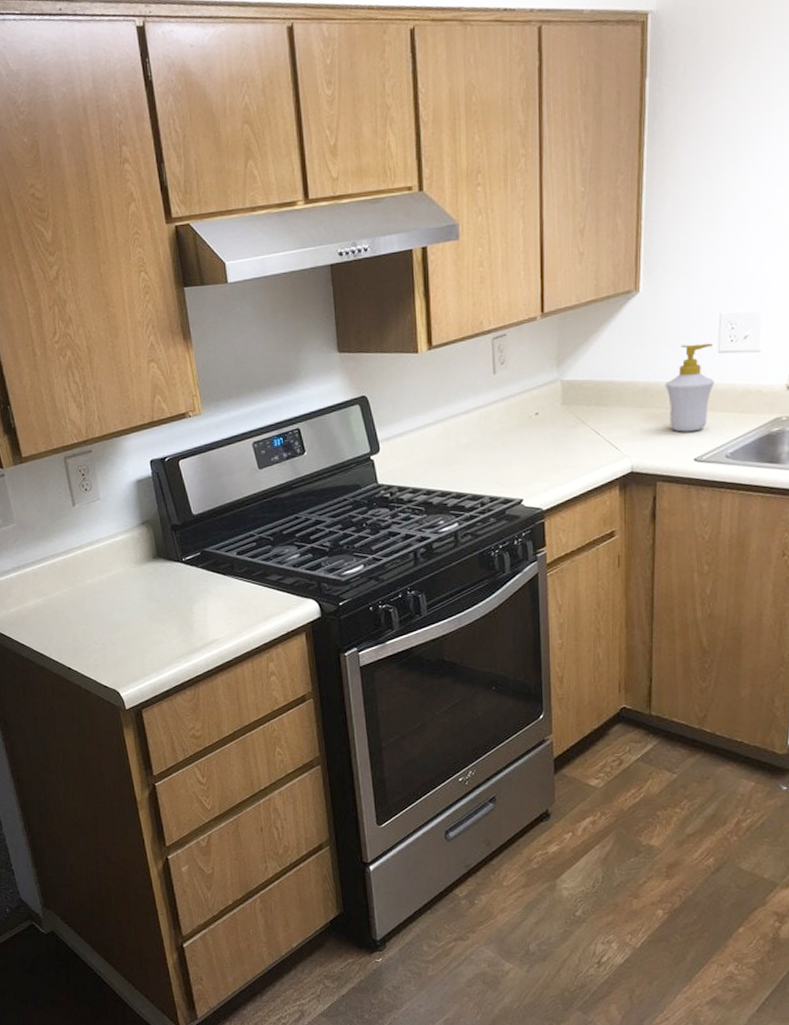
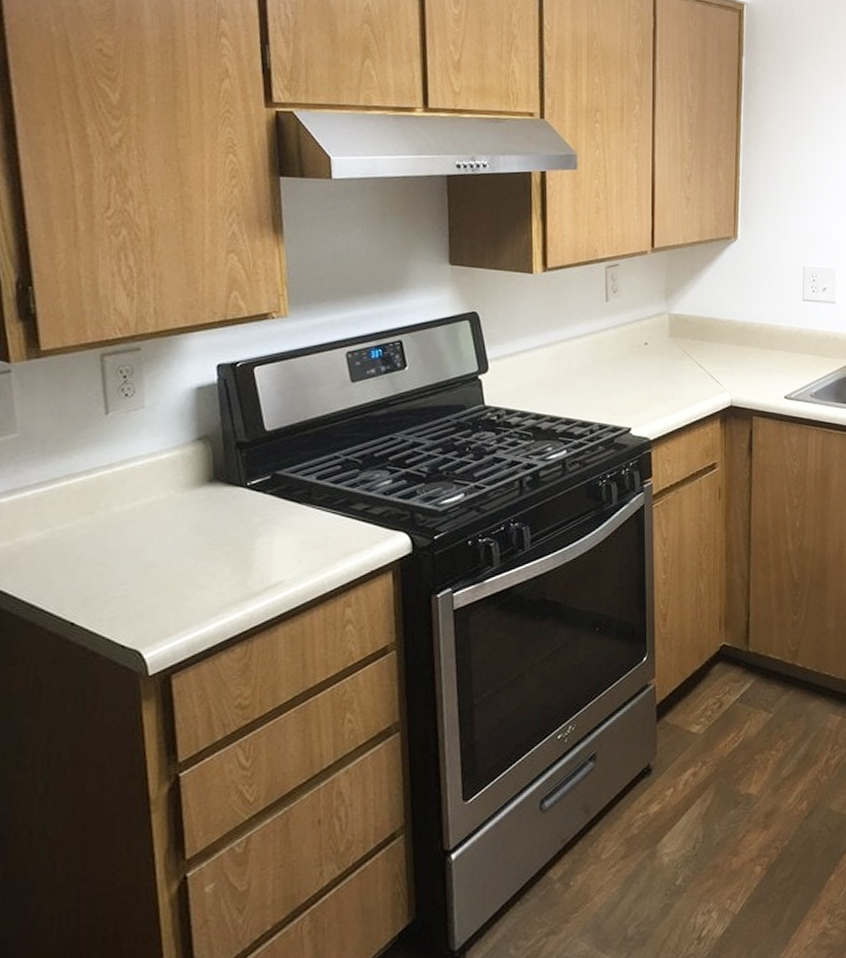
soap bottle: present [665,343,714,432] -> none [759,291,800,371]

